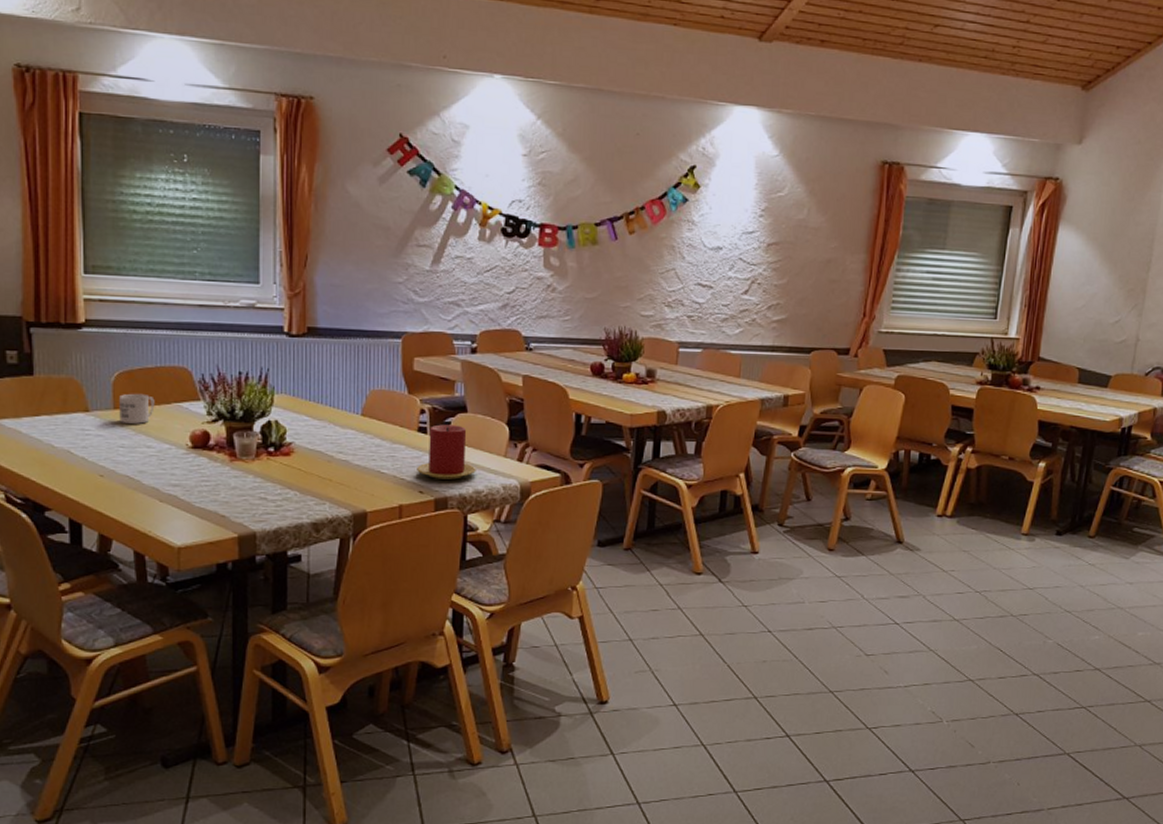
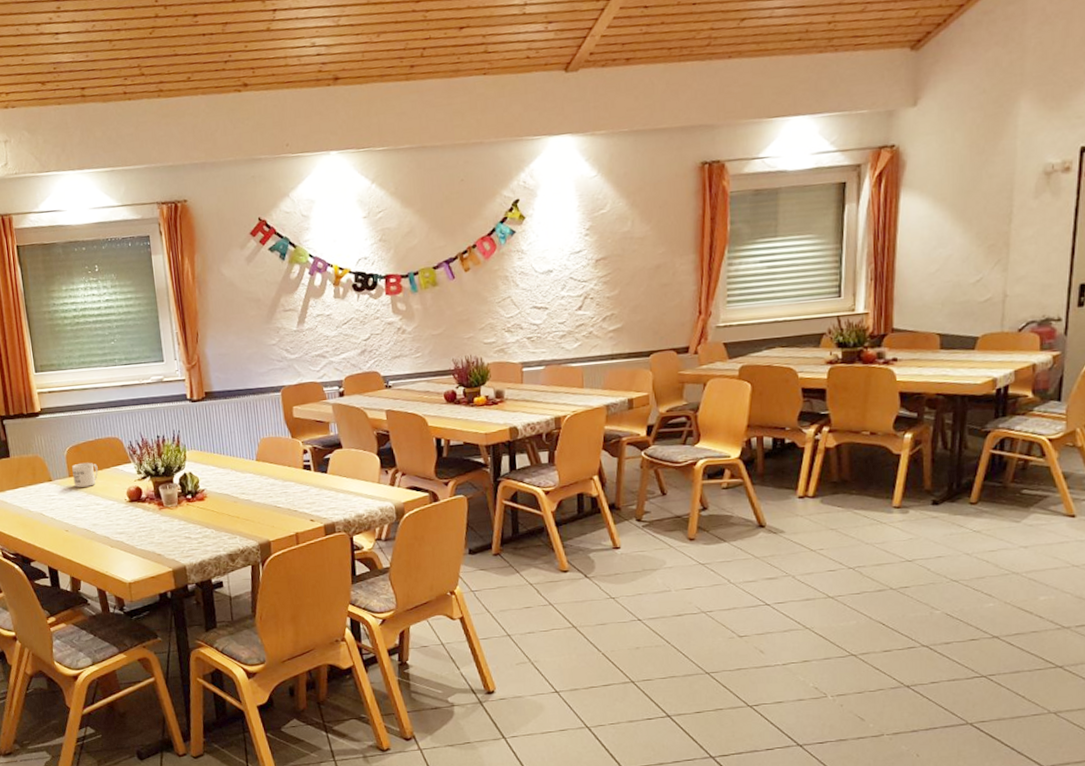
candle: present [417,424,476,480] -> none [306,460,356,508]

